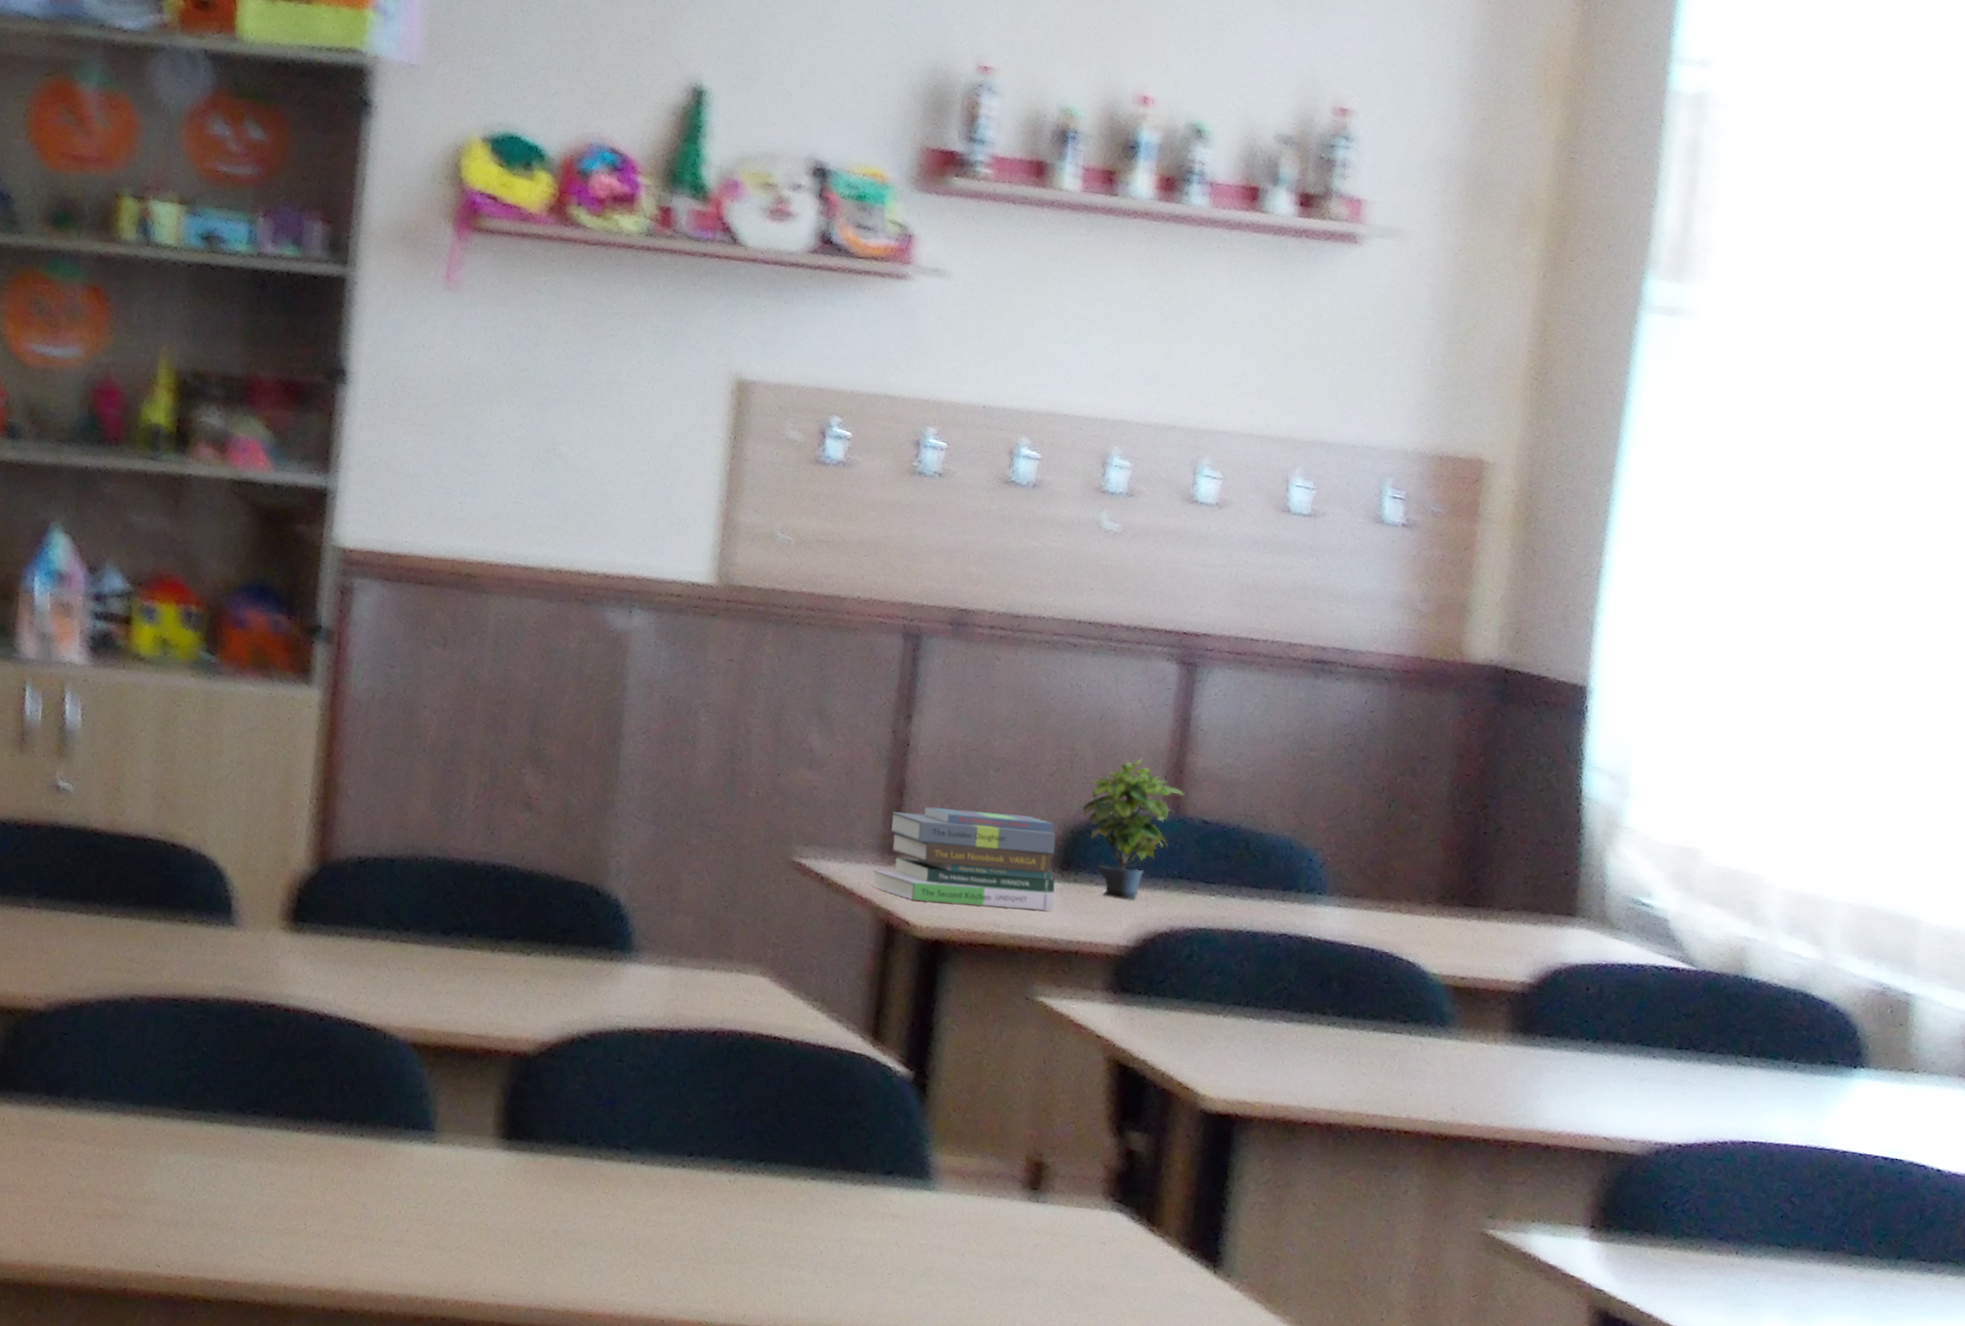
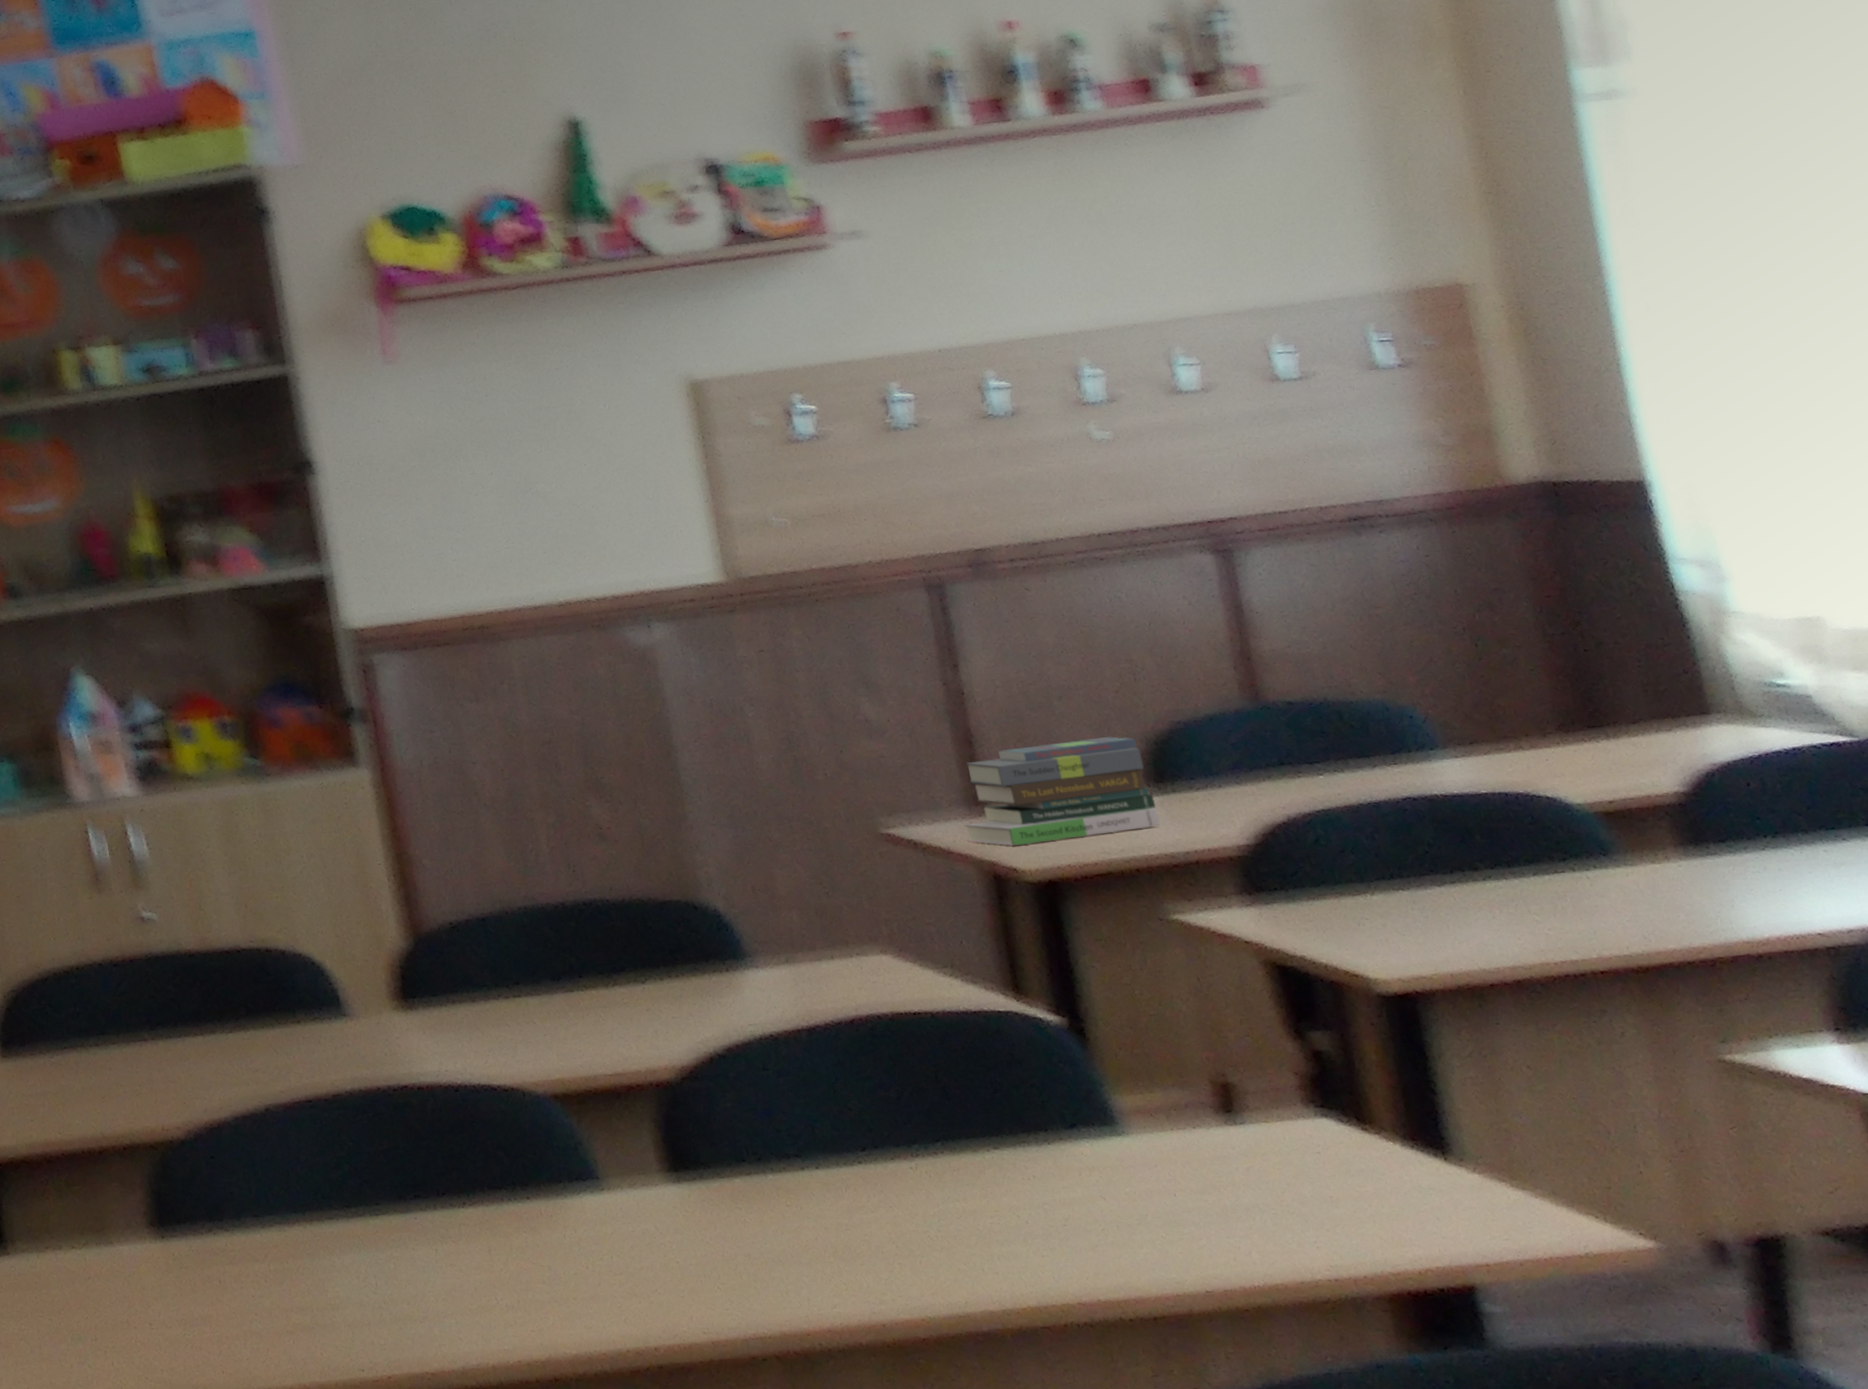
potted plant: present [1082,758,1185,902] -> none [1157,654,1260,801]

